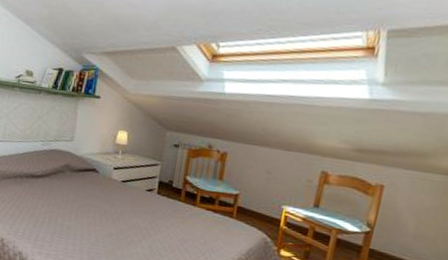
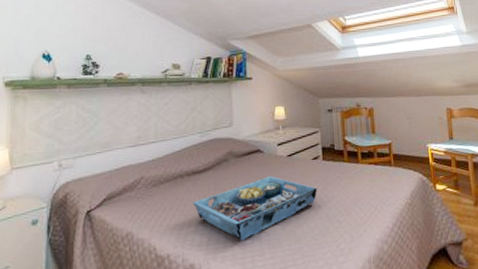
serving tray: none [27,195,145,246] -> present [192,176,317,241]

